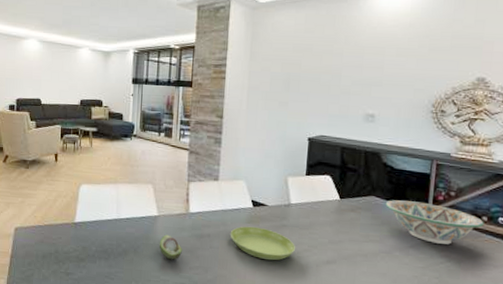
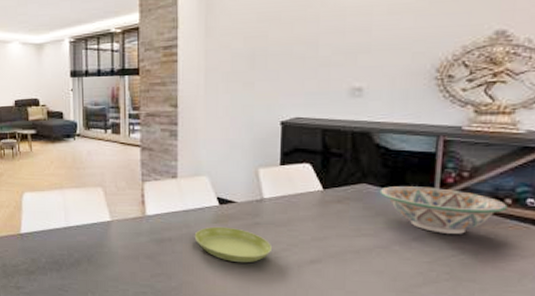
fruit: present [159,234,183,260] -> none [114,241,142,268]

